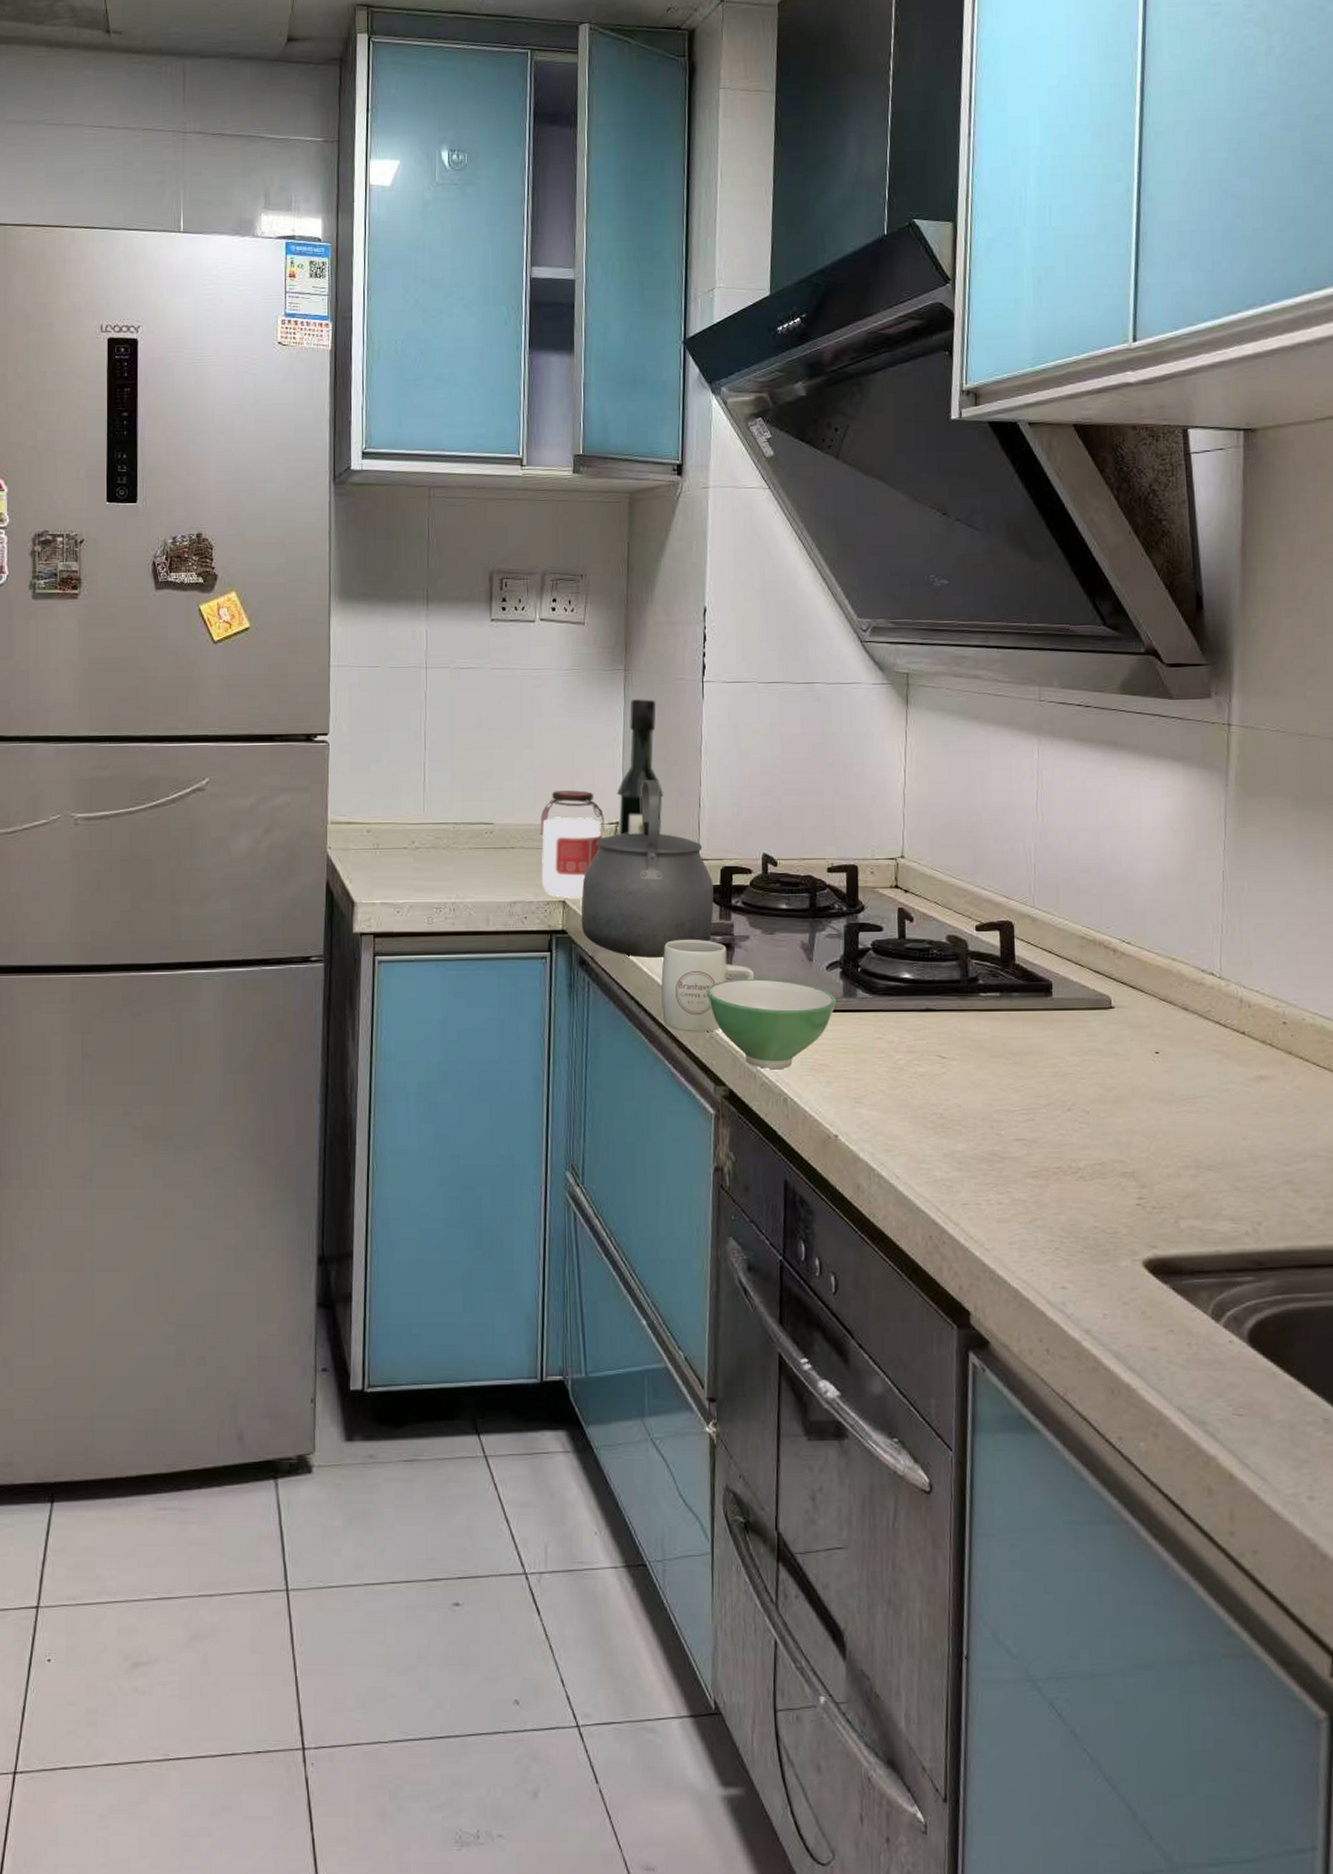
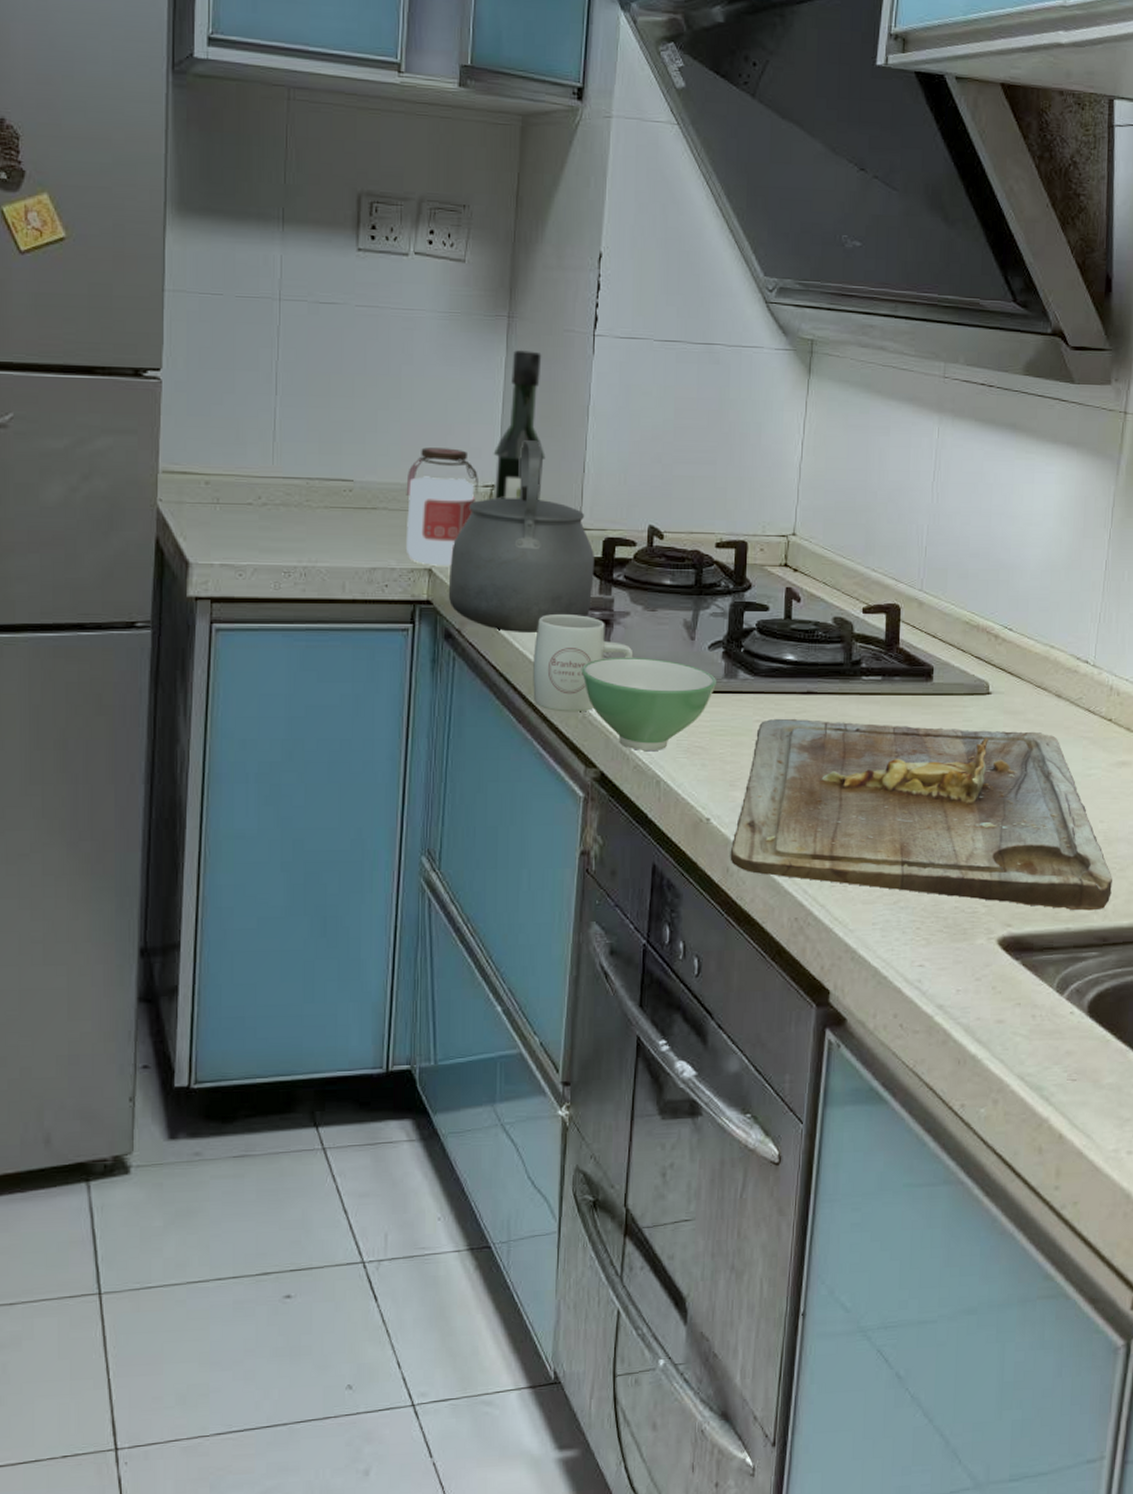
cutting board: none [860,1035,1263,1233] -> present [730,718,1112,911]

